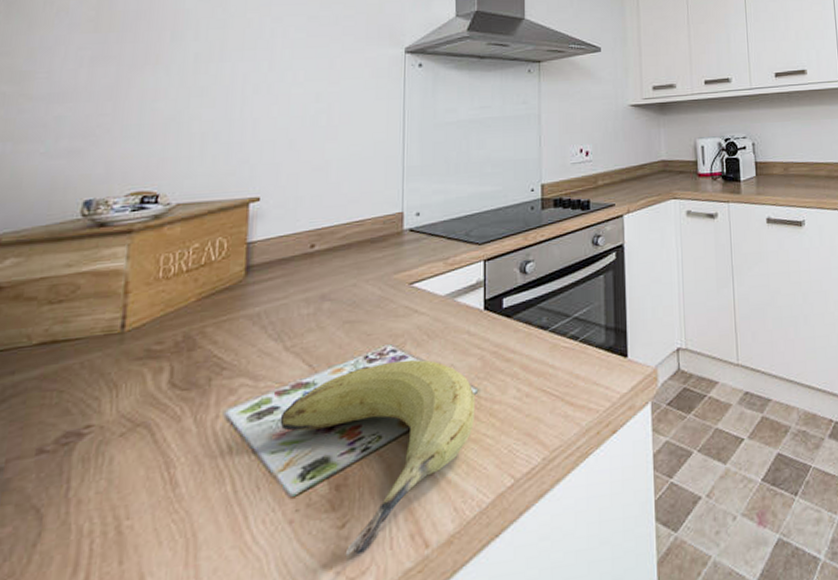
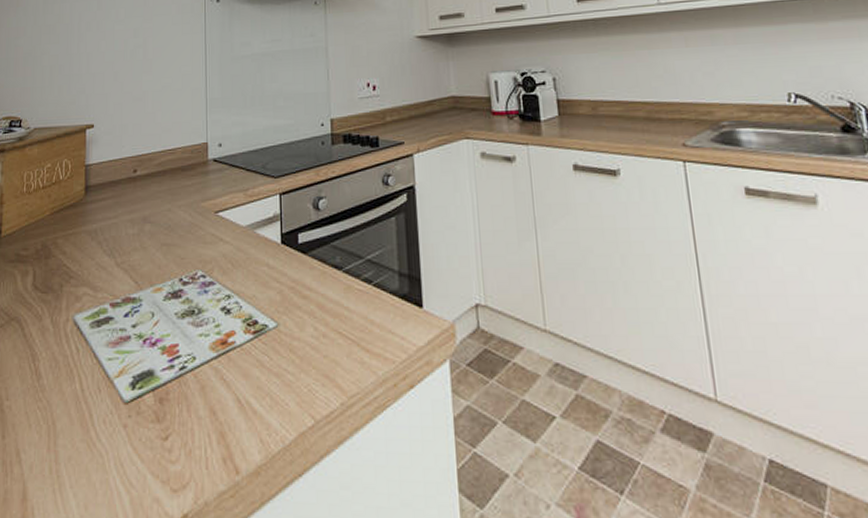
fruit: present [280,359,476,557] -> none [114,286,277,469]

